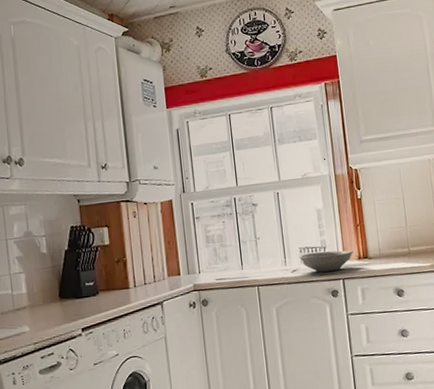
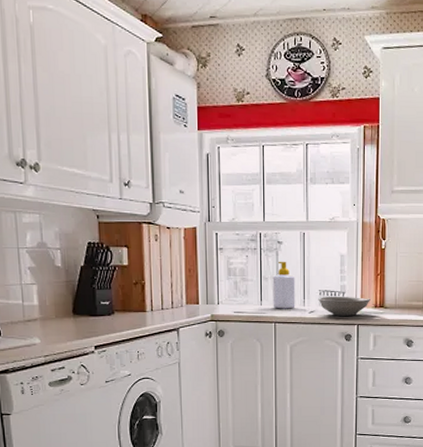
soap bottle: none [251,222,277,272] -> present [272,261,295,309]

